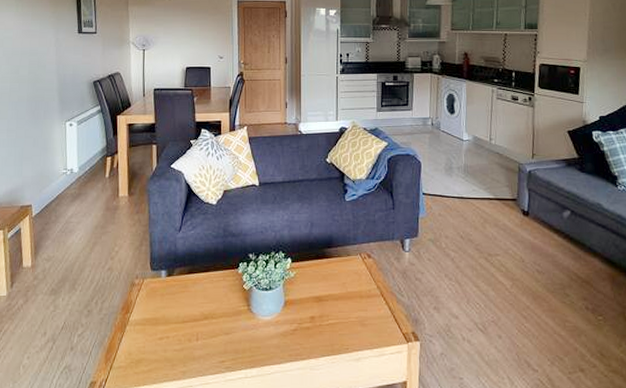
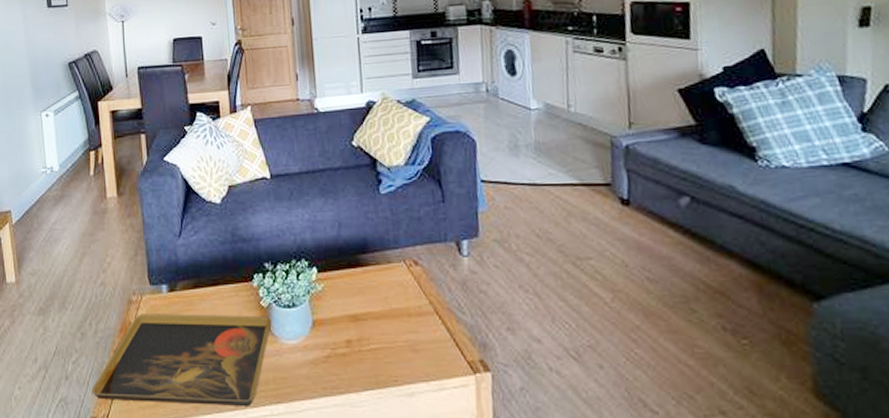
decorative tray: none [93,295,251,370] -> present [92,314,272,406]

